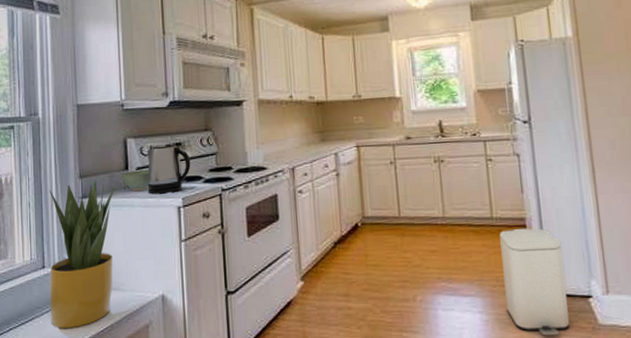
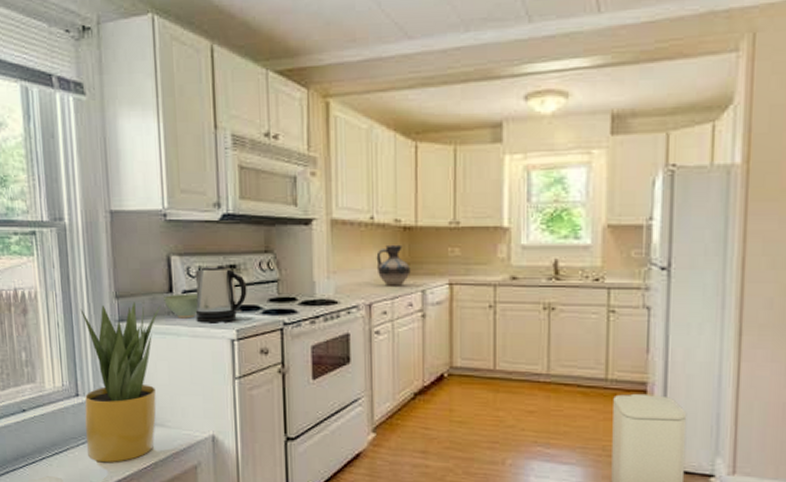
ceramic jug: none [296,116,325,152] -> present [376,244,411,286]

